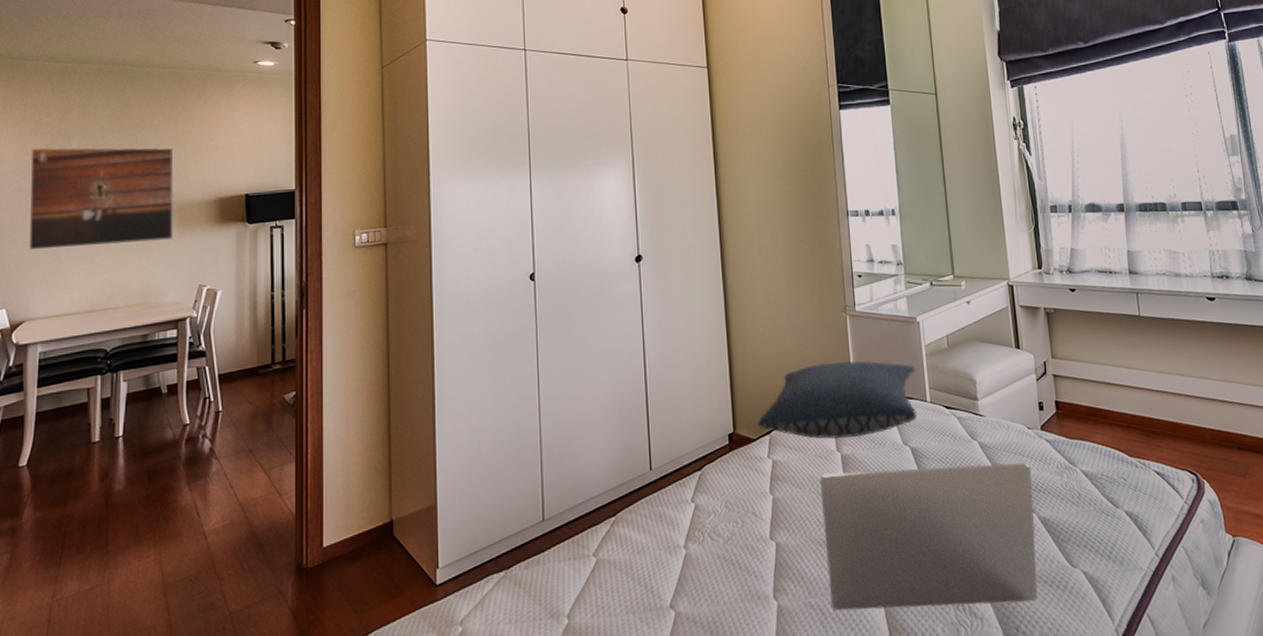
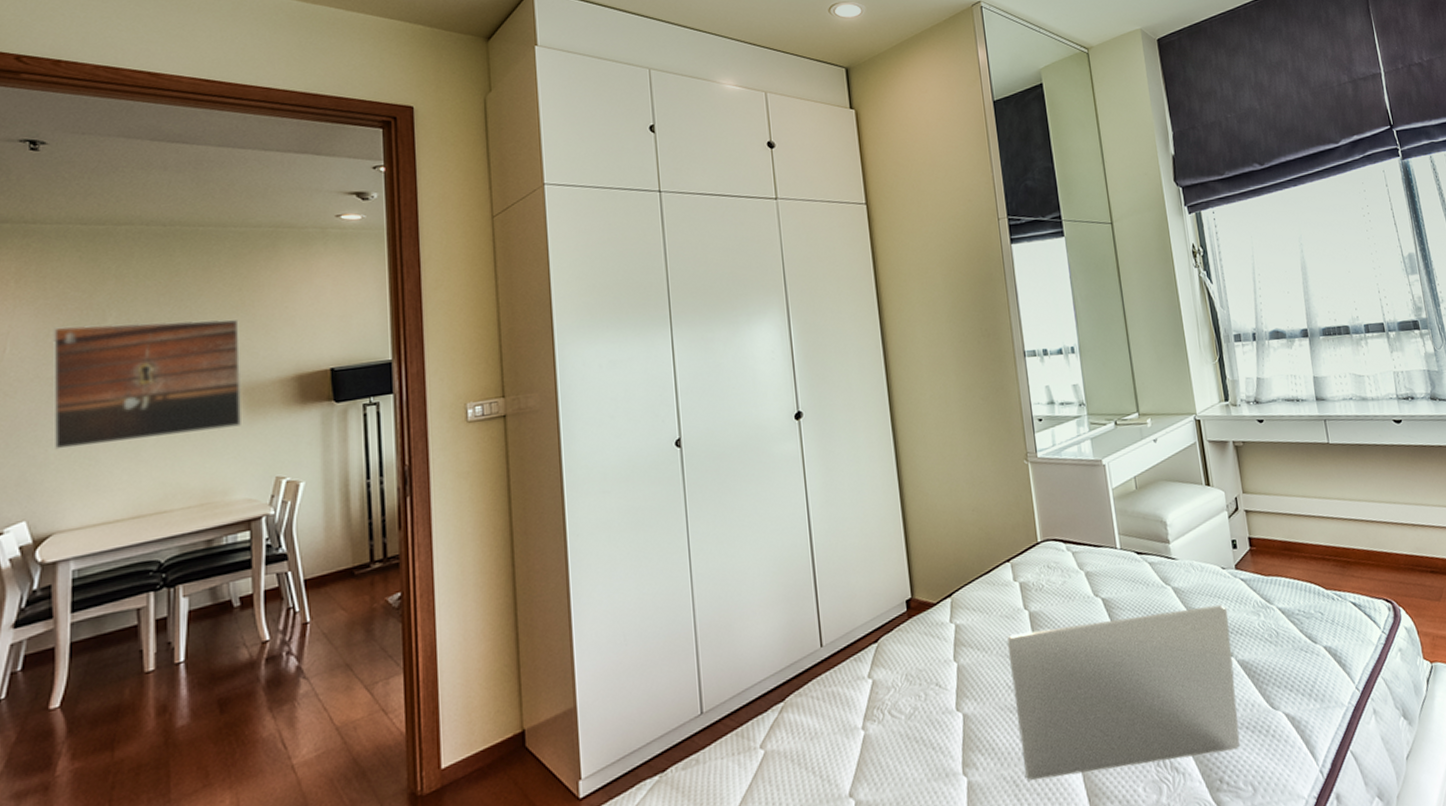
pillow: present [758,361,917,440] -> none [937,510,1107,598]

